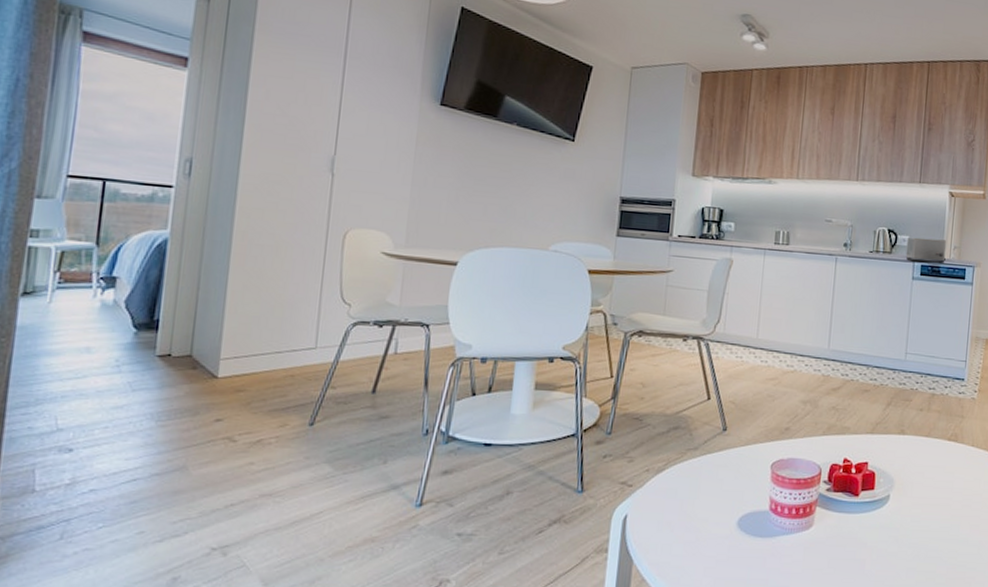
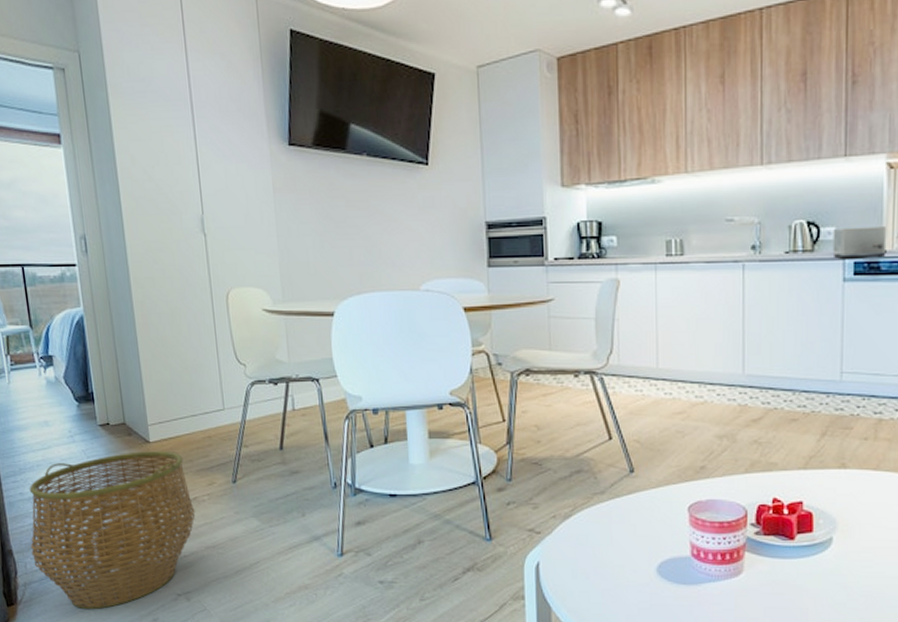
basket: none [24,387,257,566] -> present [29,451,196,609]

